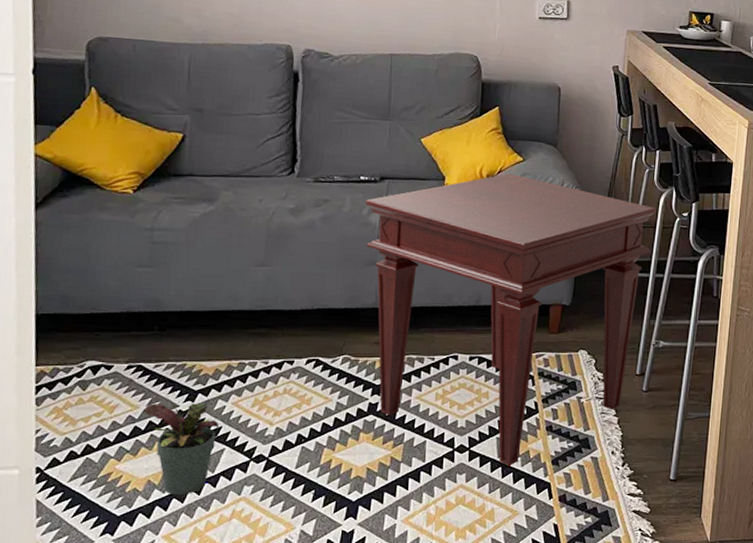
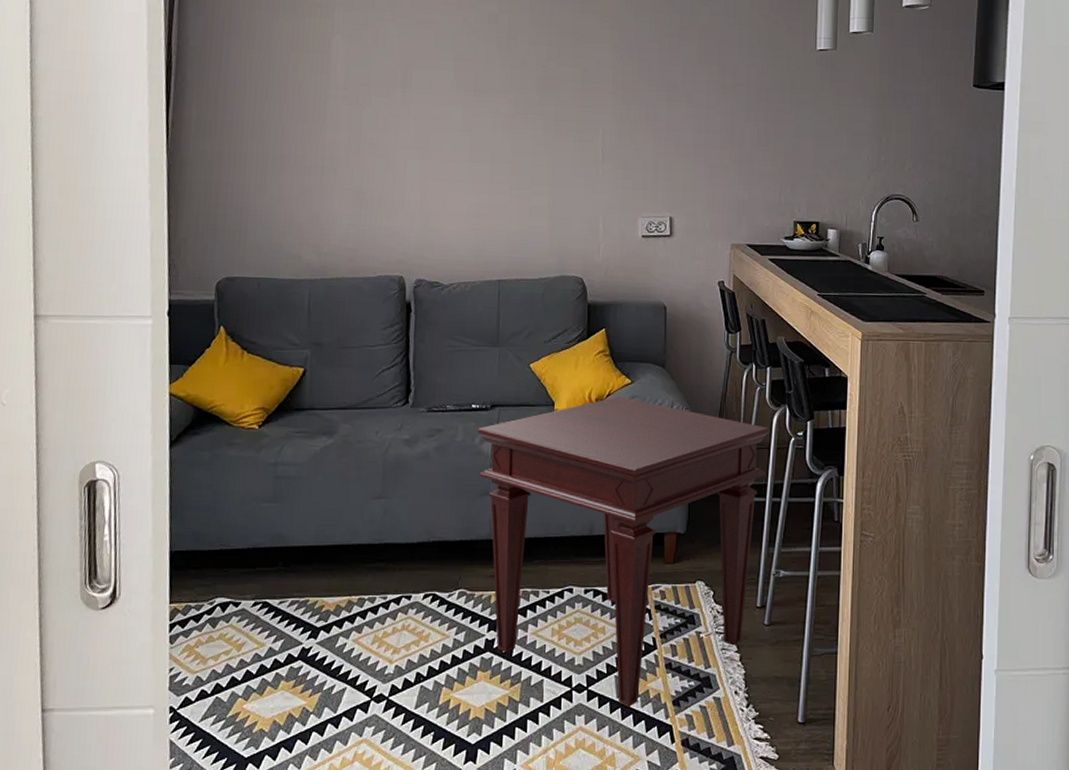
potted plant: present [144,396,220,496] -> none [269,633,341,737]

